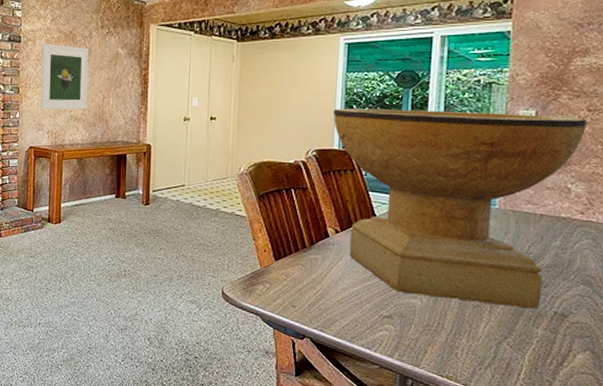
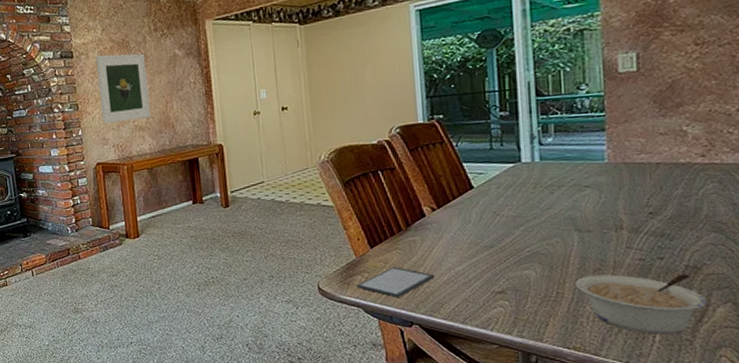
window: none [257,281,331,310] -> present [356,267,435,297]
decorative bowl: present [333,108,587,310] -> none [412,53,696,266]
legume: none [456,311,569,375] -> present [576,273,707,335]

